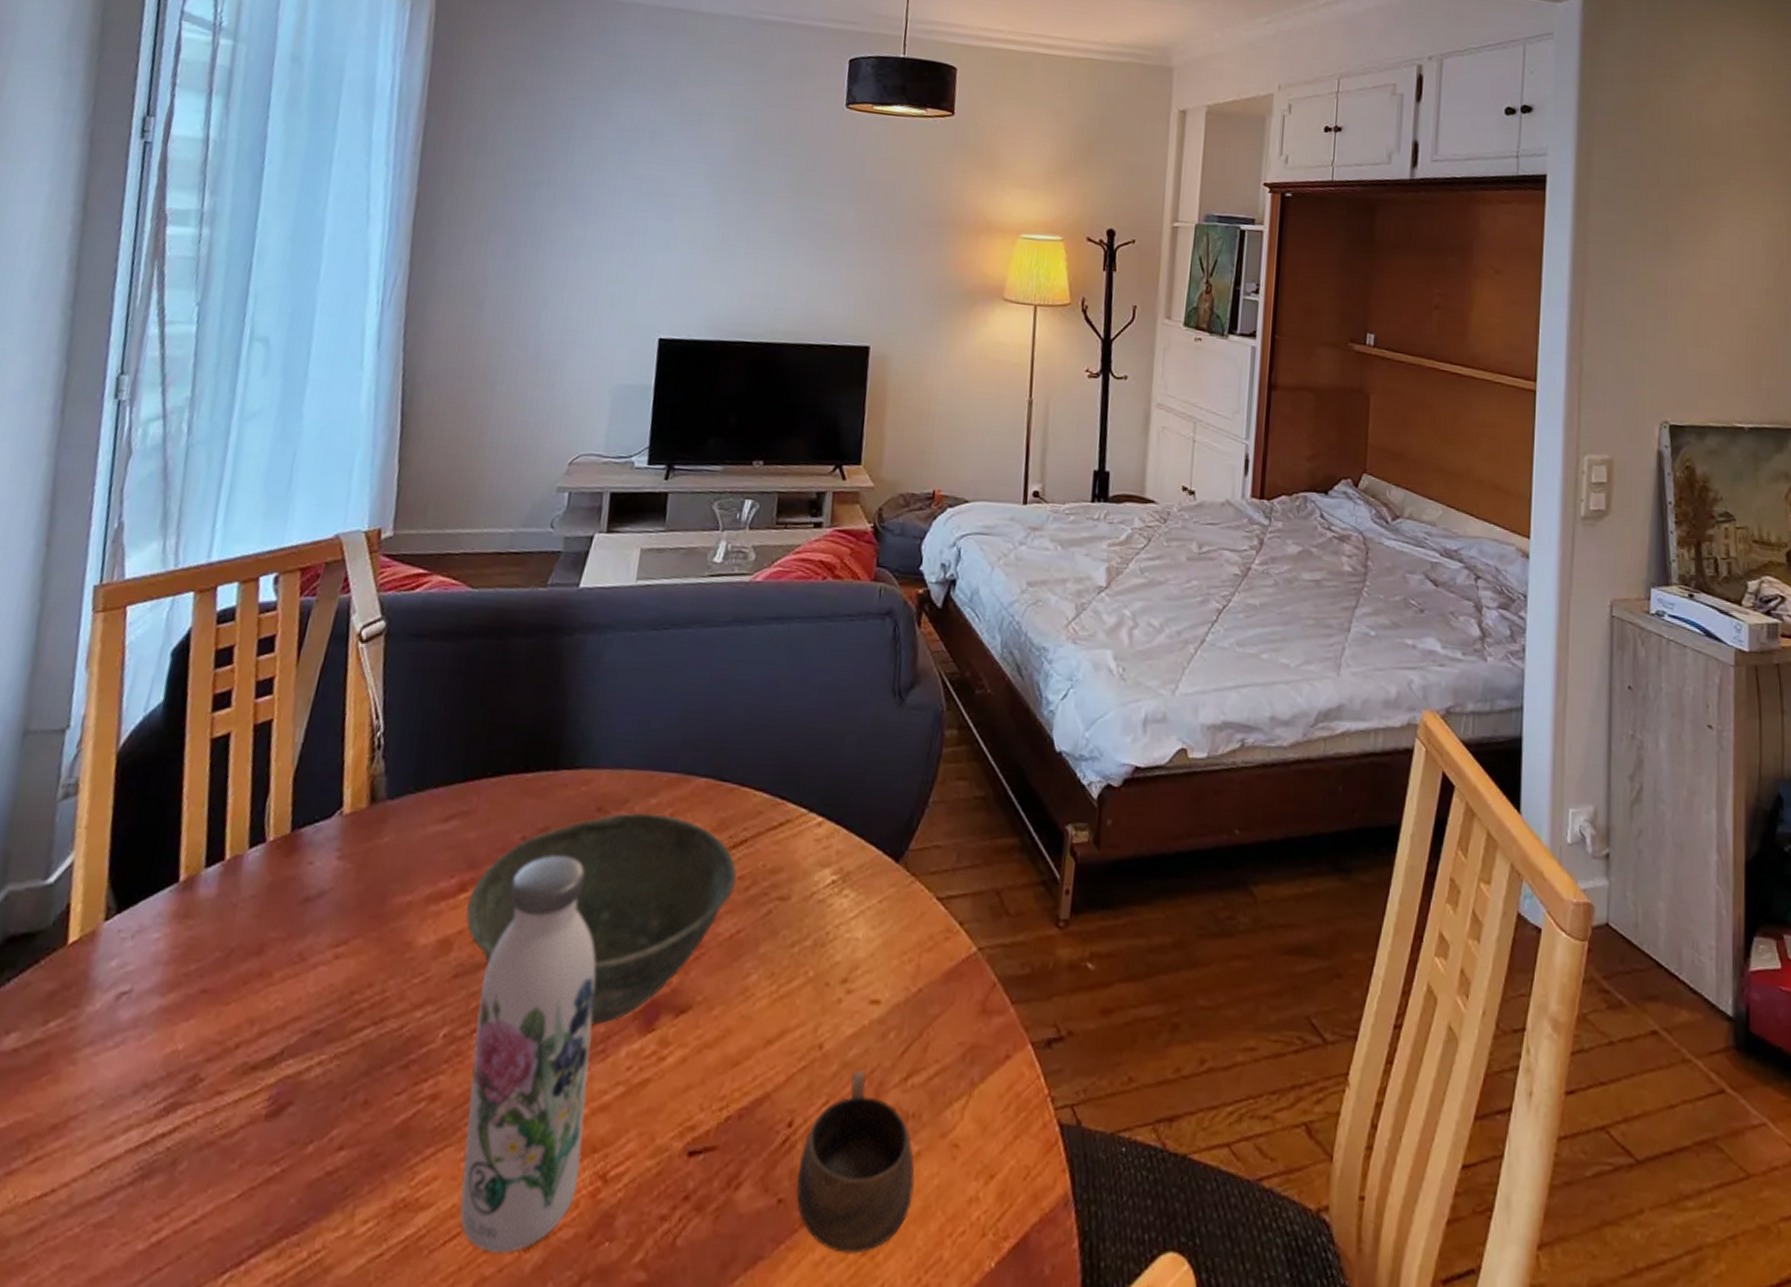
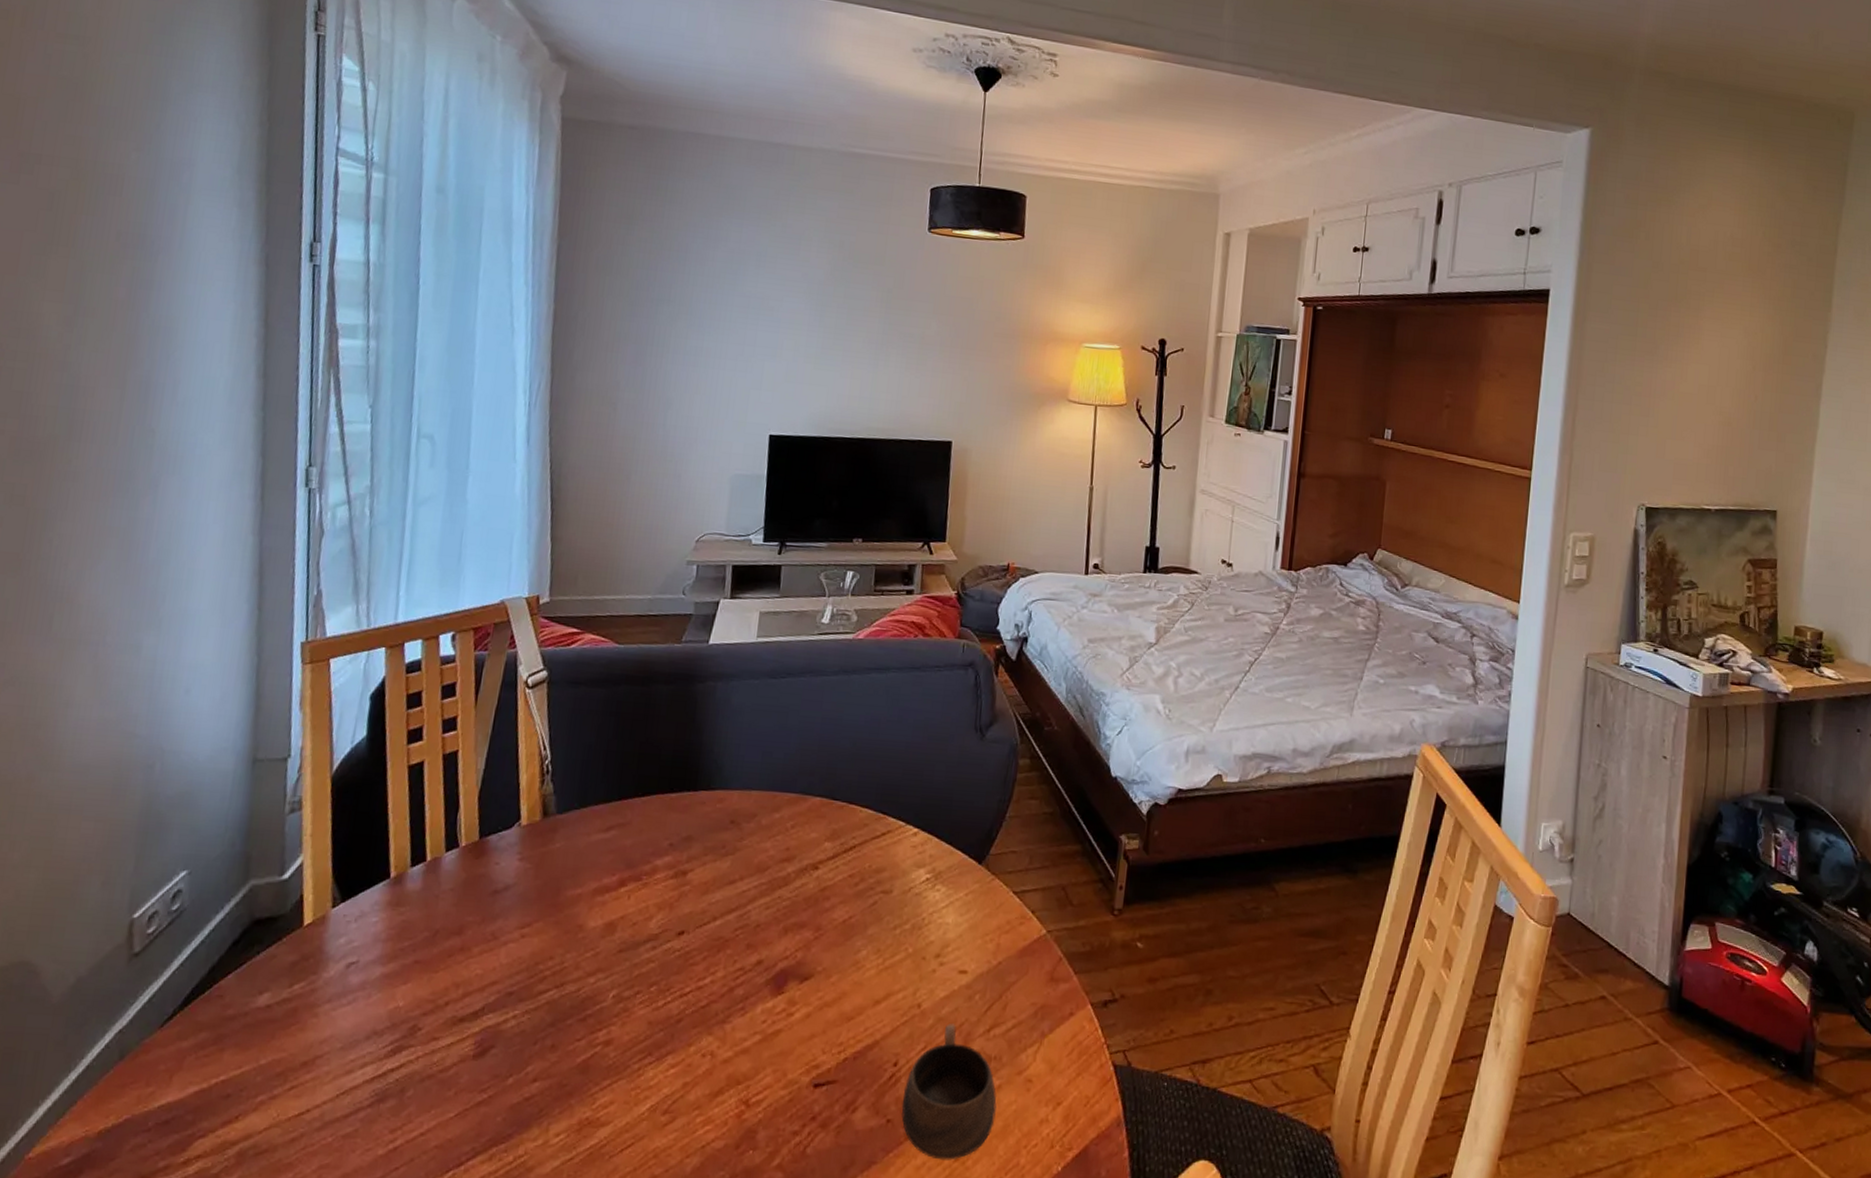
water bottle: present [460,855,596,1253] -> none [632,858,735,1158]
bowl: present [465,812,737,1025] -> none [626,824,848,989]

